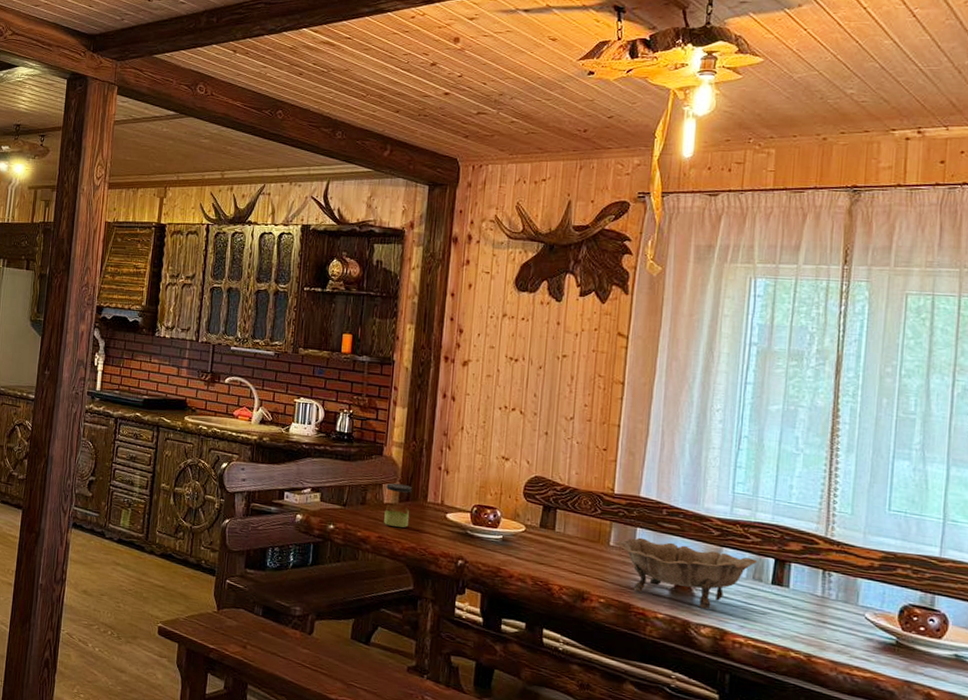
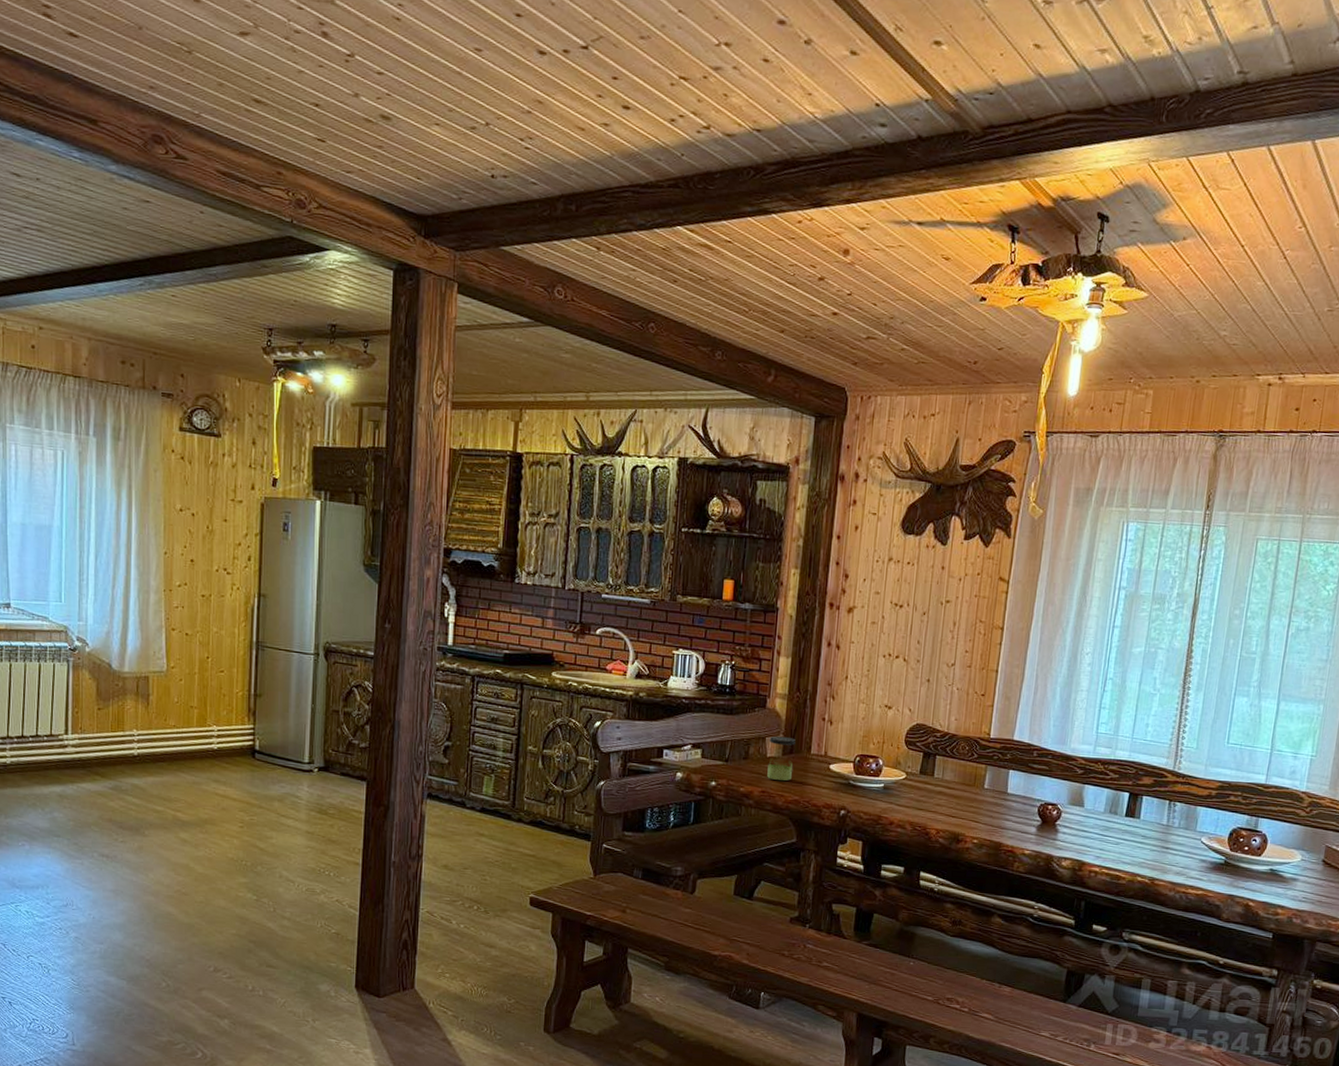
decorative bowl: present [615,537,758,610] -> none [989,779,1115,844]

